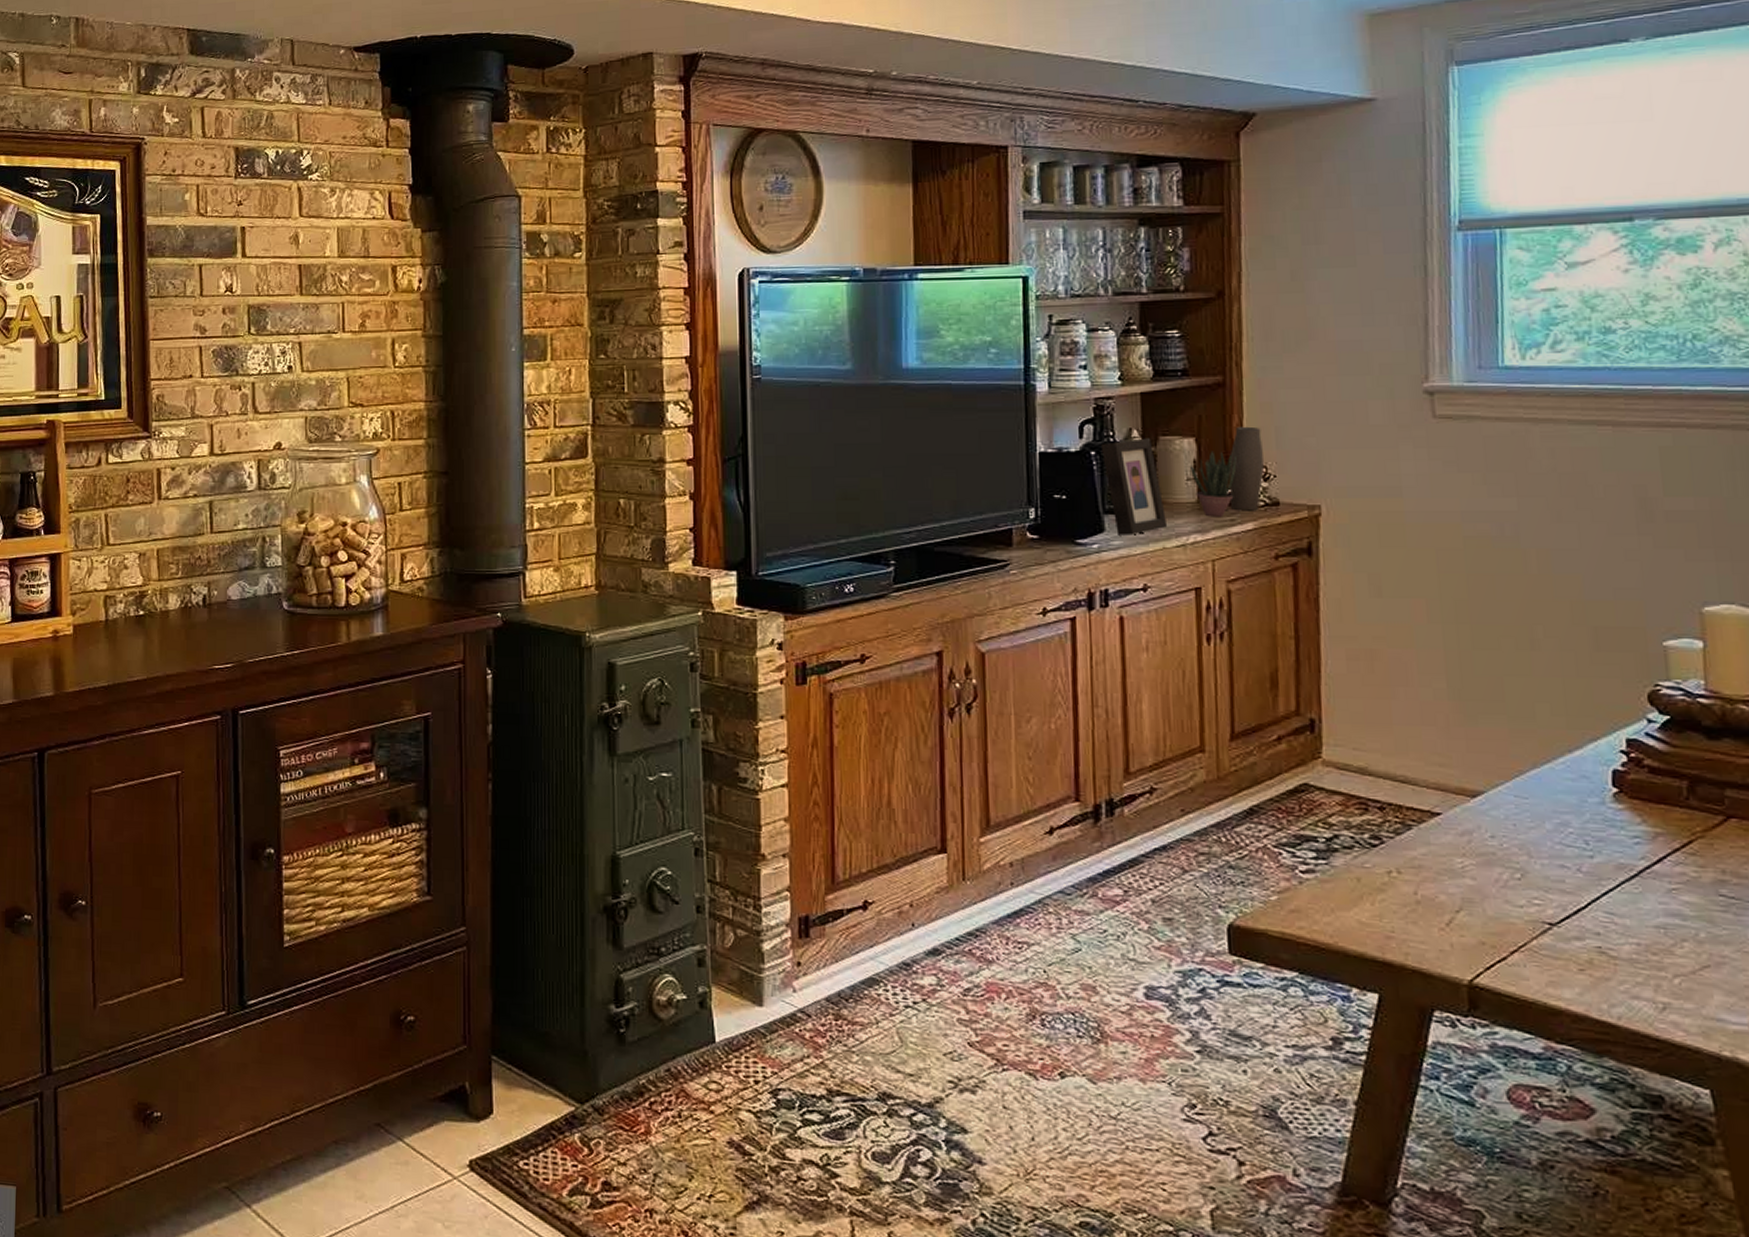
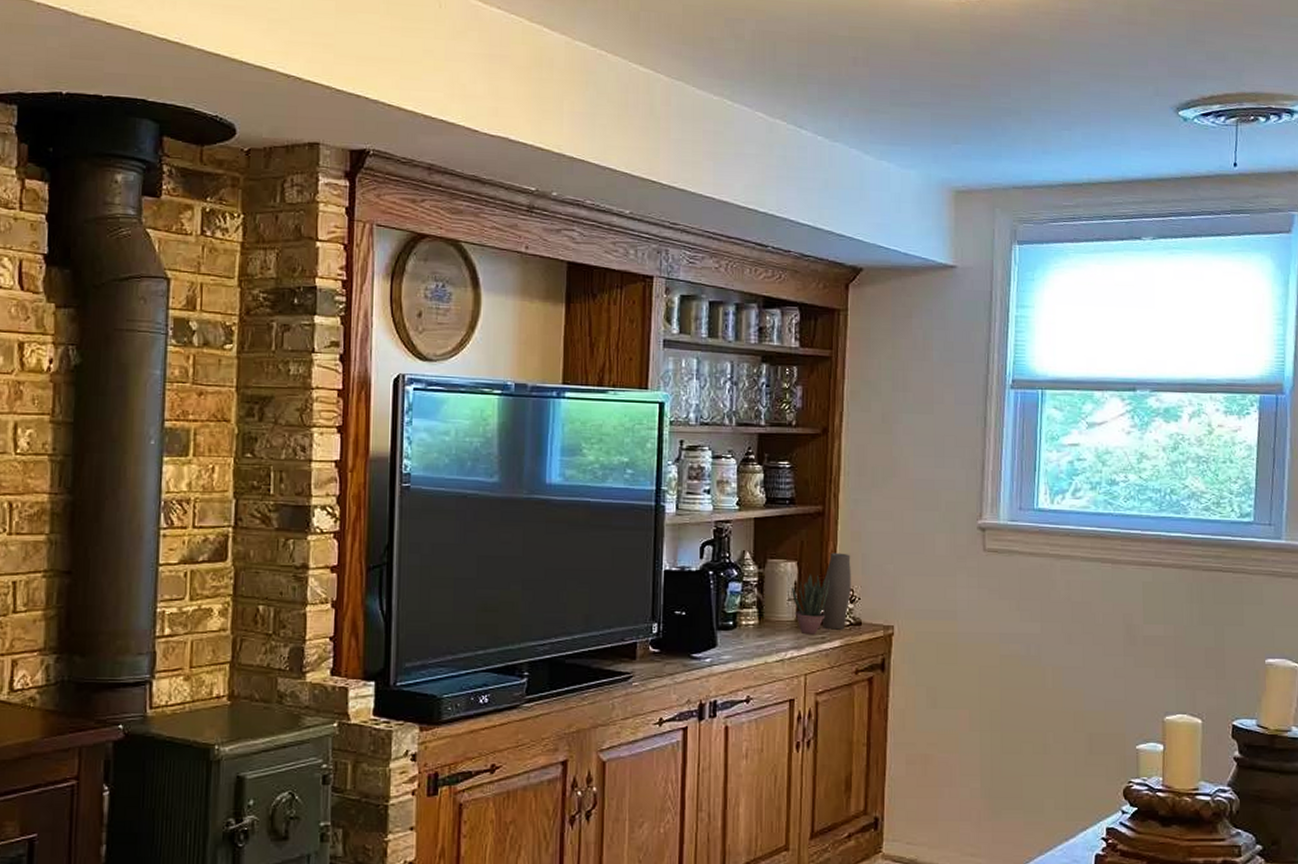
picture frame: present [1100,438,1168,535] -> none [717,560,770,651]

